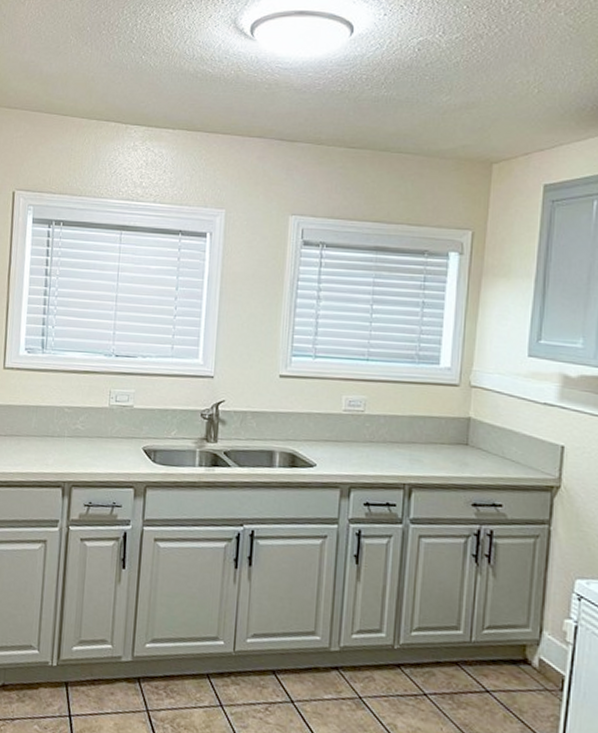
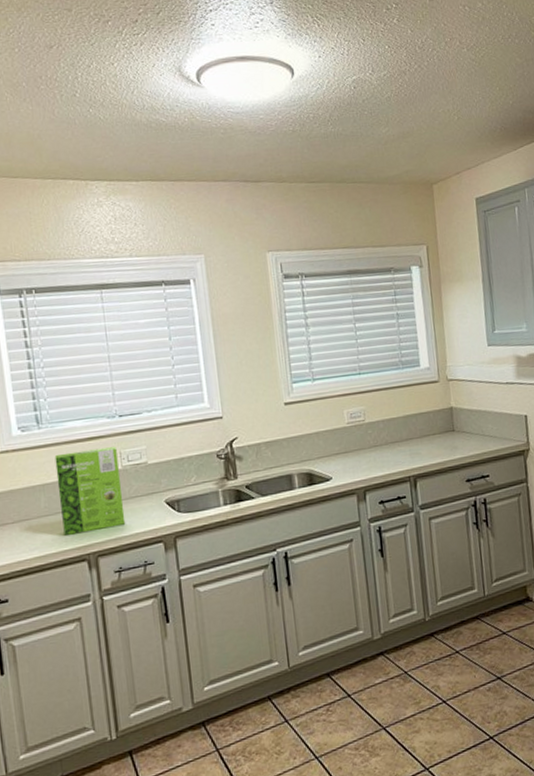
cake mix box: none [46,380,107,462] -> present [54,447,126,535]

